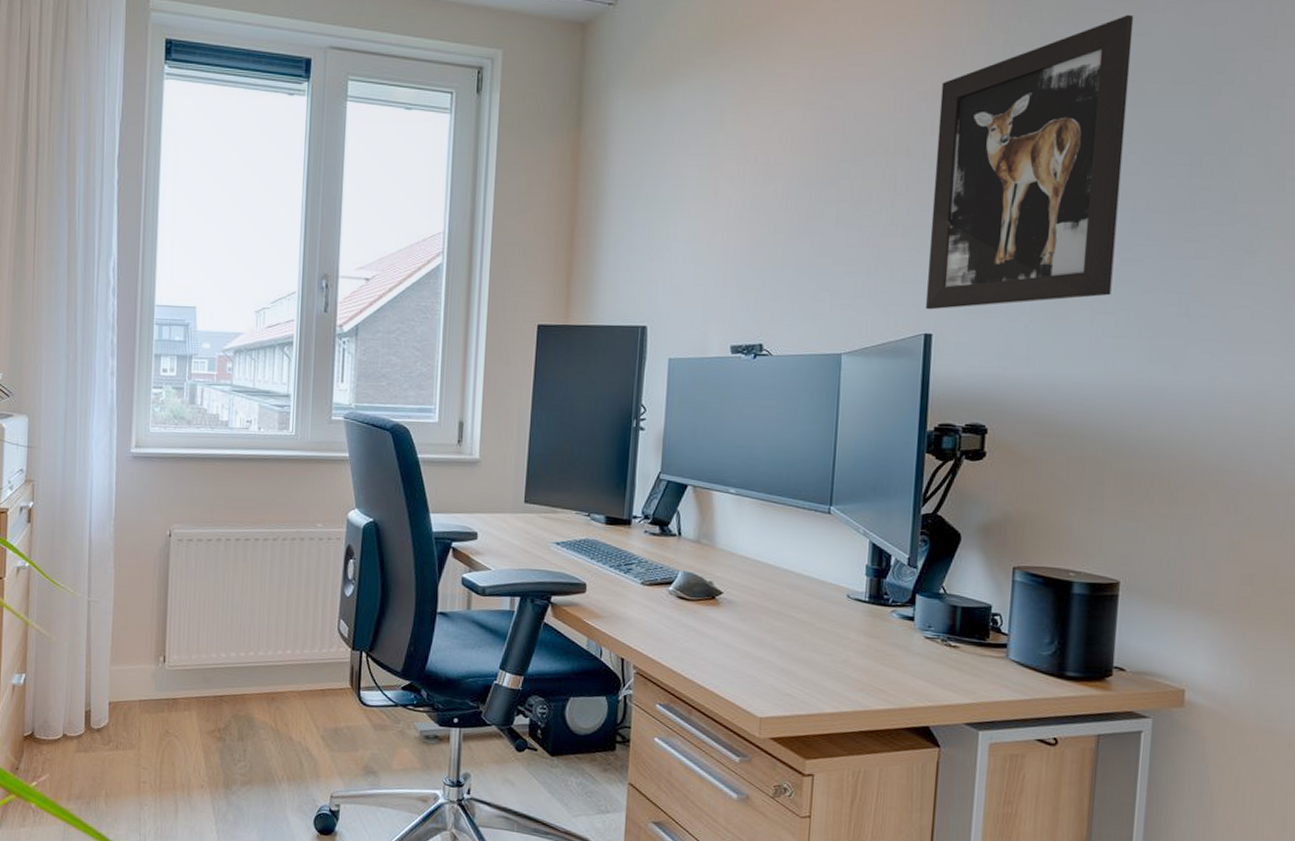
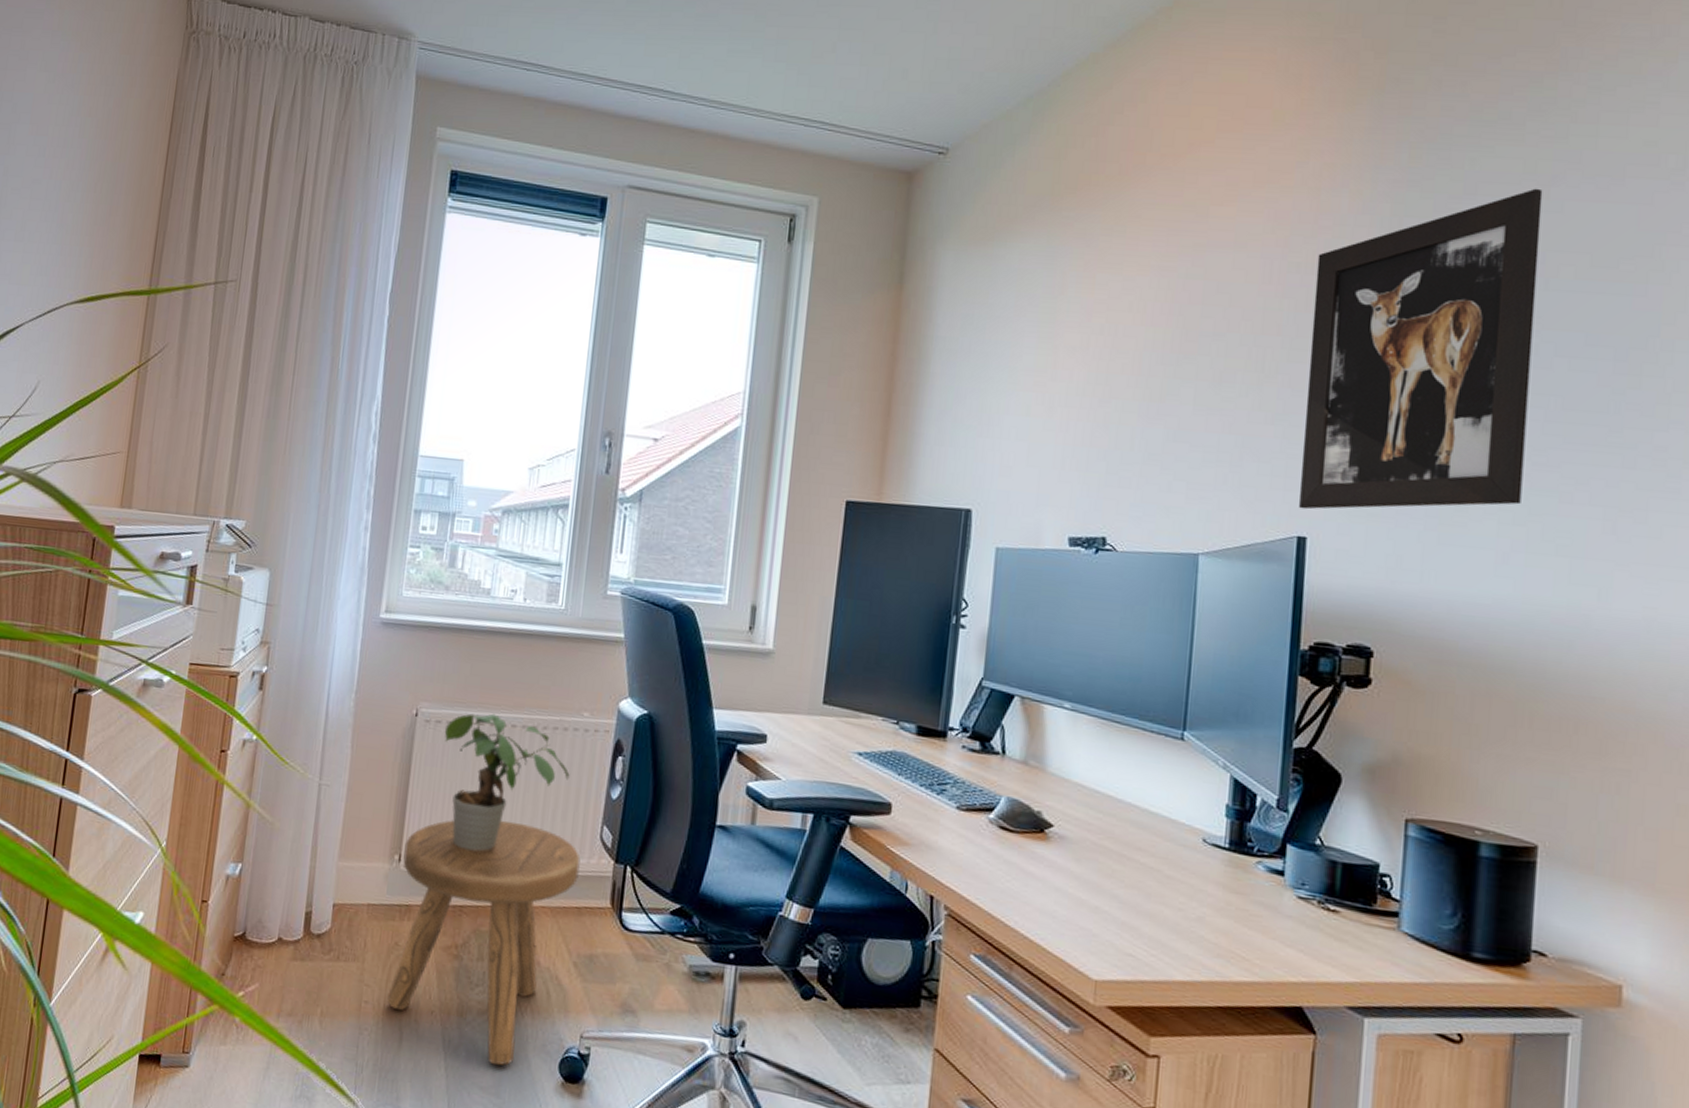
stool: none [162,621,322,826] -> present [387,820,581,1066]
potted plant: none [195,530,308,649] -> present [444,713,570,852]

